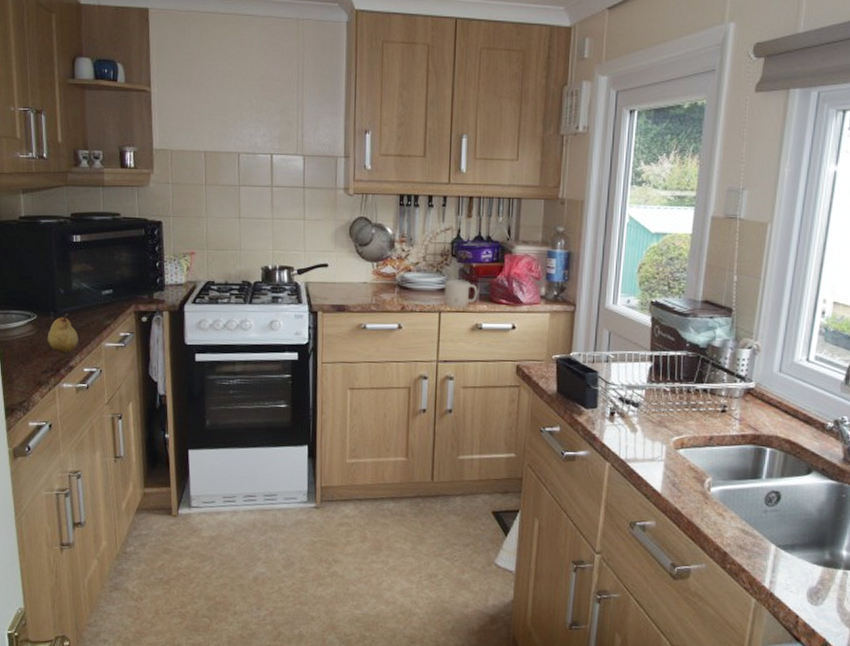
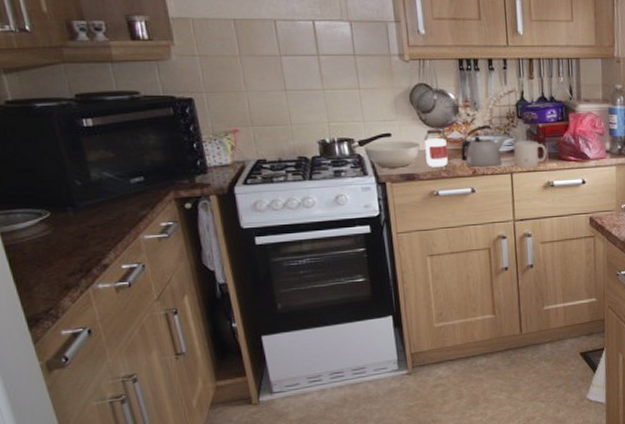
fruit: present [47,313,78,353] -> none [67,207,110,252]
bowl: none [301,271,355,298] -> present [363,141,421,168]
jar: none [357,262,381,301] -> present [423,129,449,167]
kettle: none [391,261,439,305] -> present [460,125,507,168]

